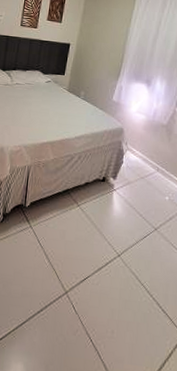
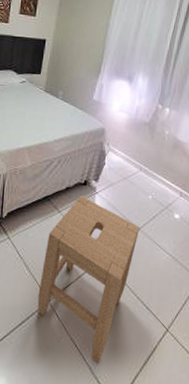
stool: none [55,191,157,363] -> present [37,195,140,364]

